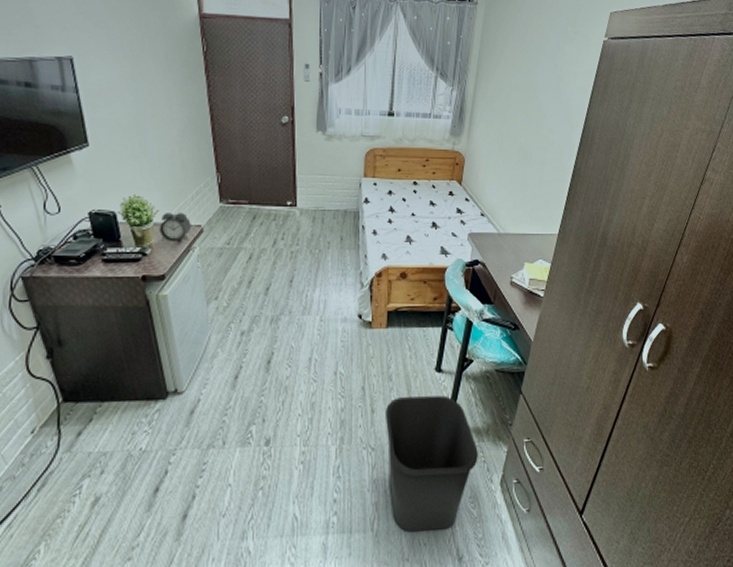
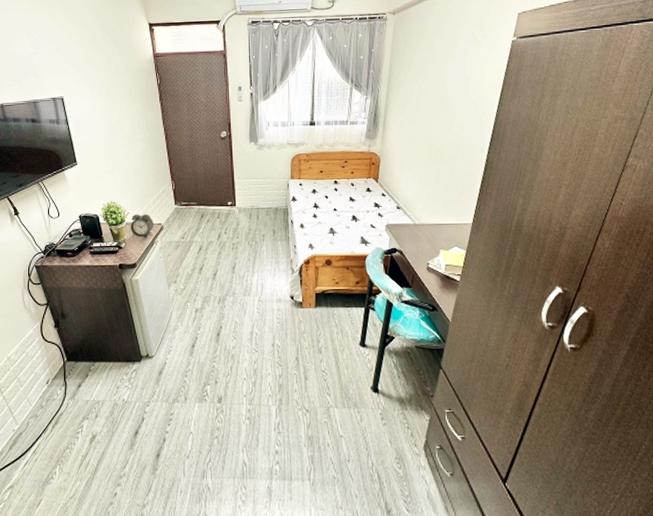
waste bin: present [386,395,478,533] -> none [317,367,402,486]

